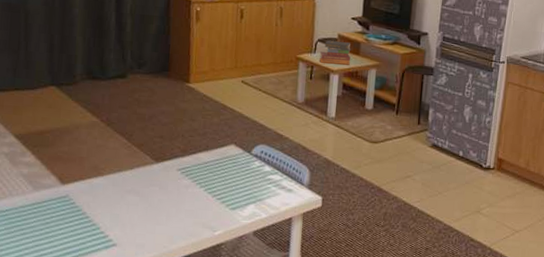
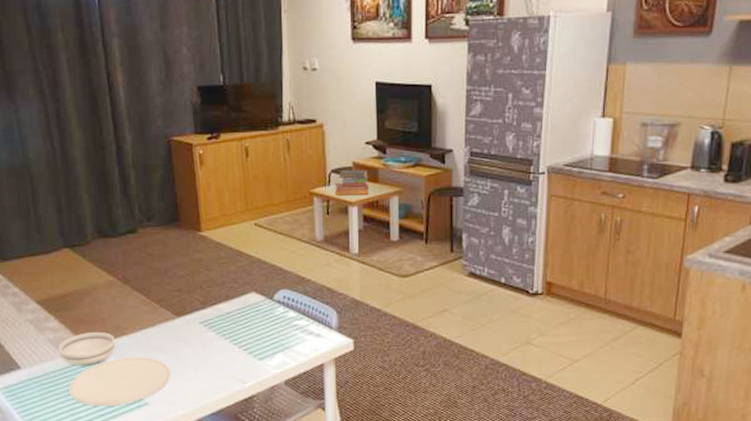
bowl: none [31,170,91,203] -> present [59,331,115,366]
plate: none [36,198,143,245] -> present [68,357,171,407]

